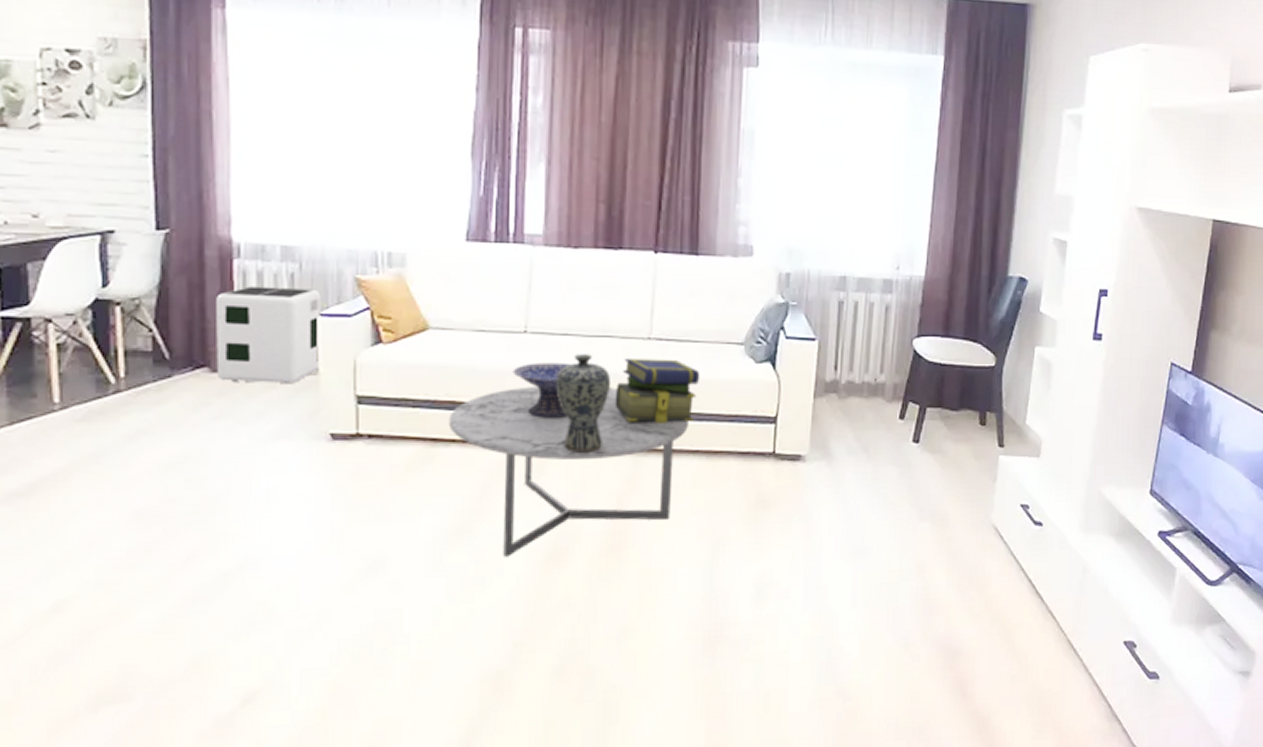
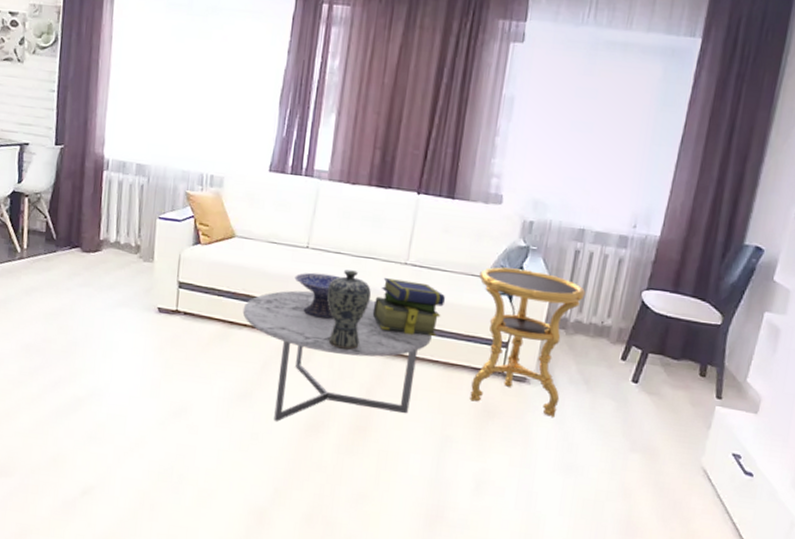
air purifier: present [216,286,321,384] -> none [85,191,161,267]
side table: none [736,330,854,496] -> present [470,267,586,417]

